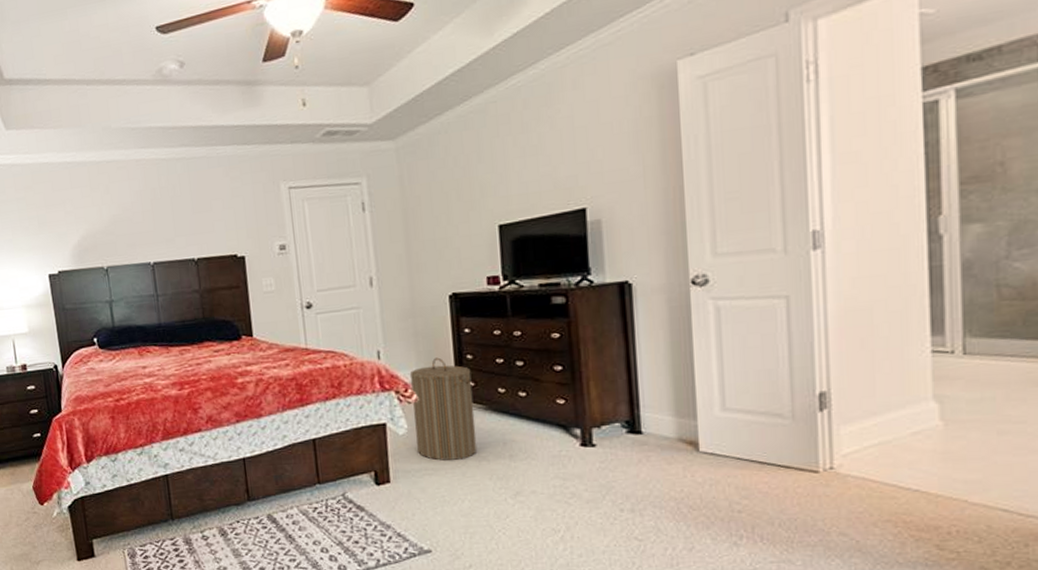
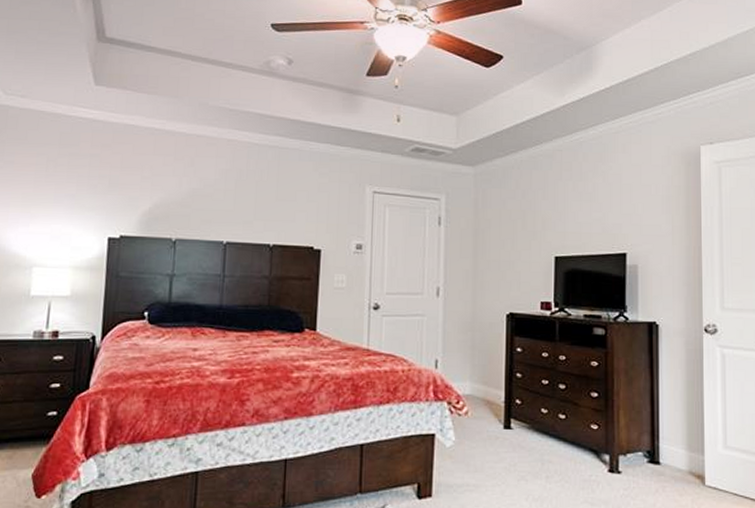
laundry hamper: present [409,357,478,461] -> none [462,372,519,477]

